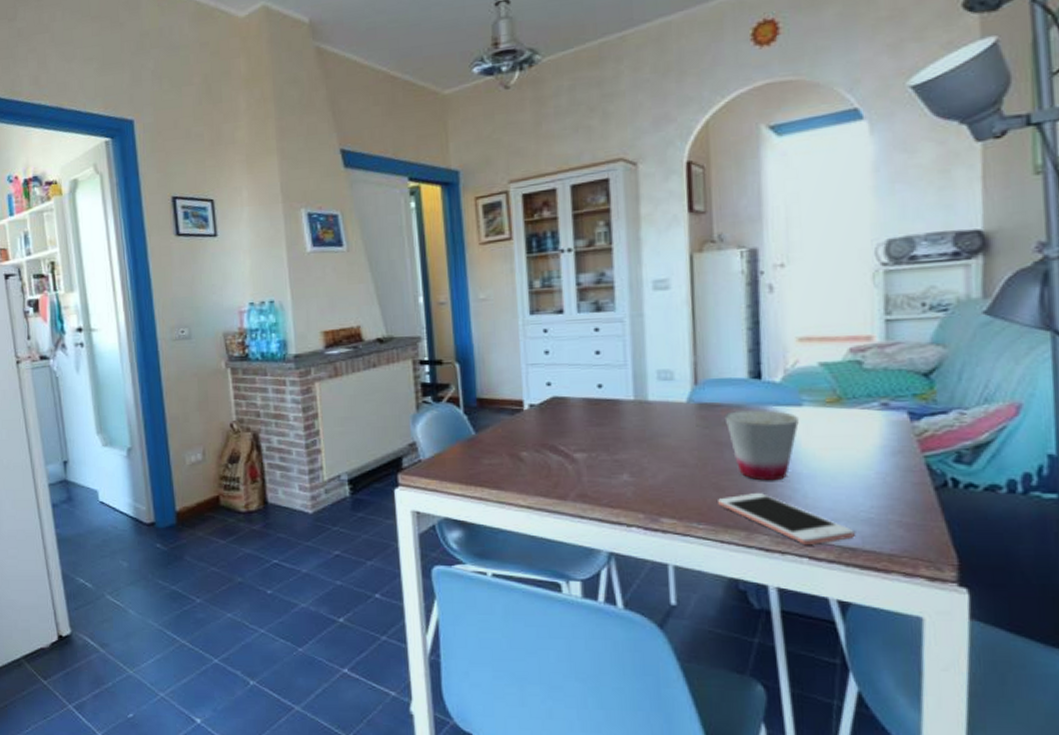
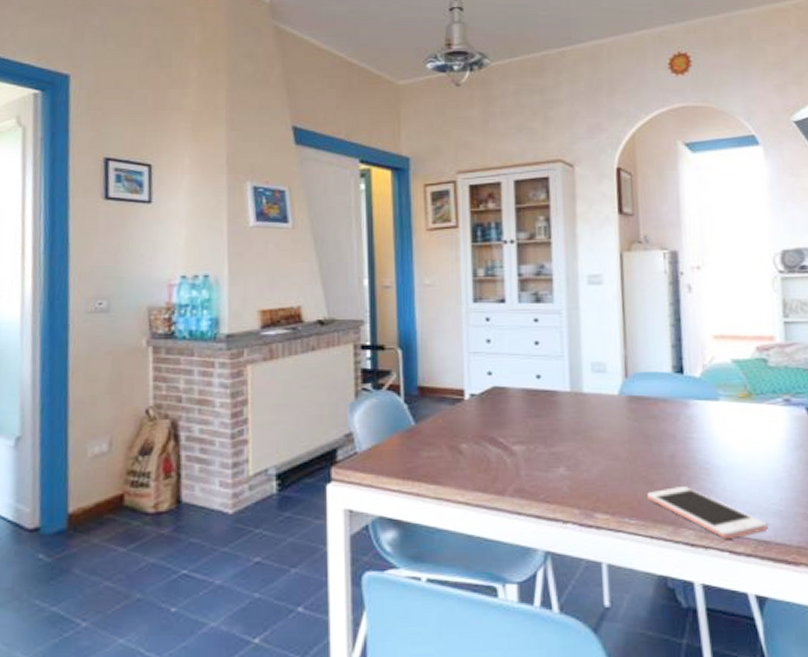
cup: present [724,410,800,481] -> none [652,403,718,474]

